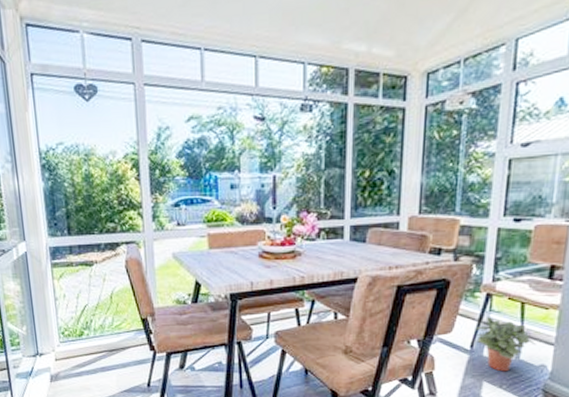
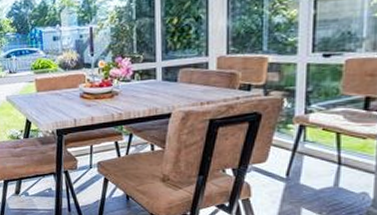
potted plant: present [475,317,536,372] -> none [291,147,355,199]

